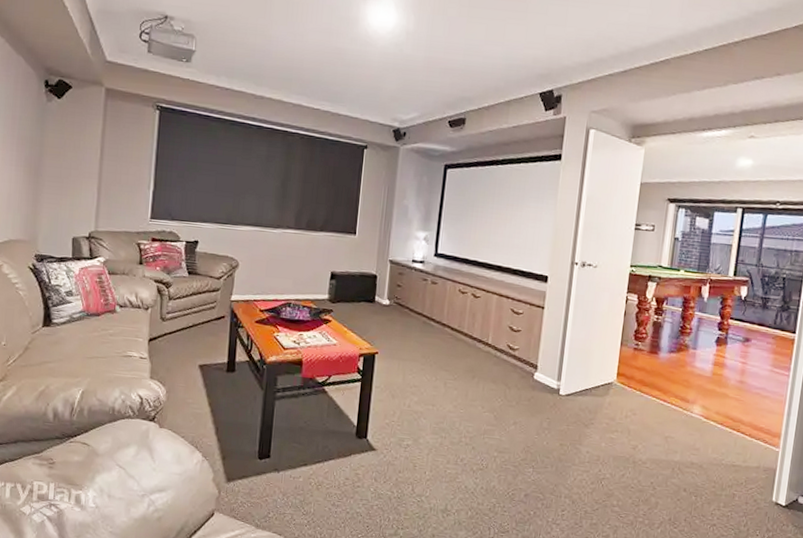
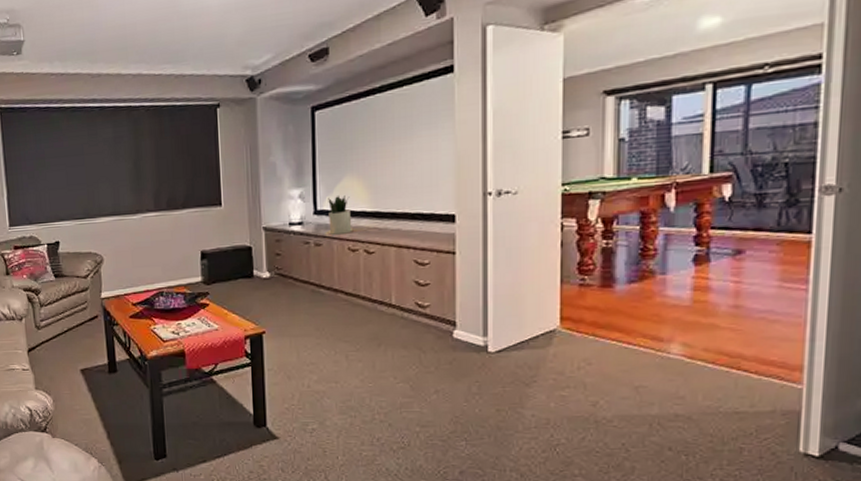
planter: none [444,243,466,278] -> present [328,194,354,235]

